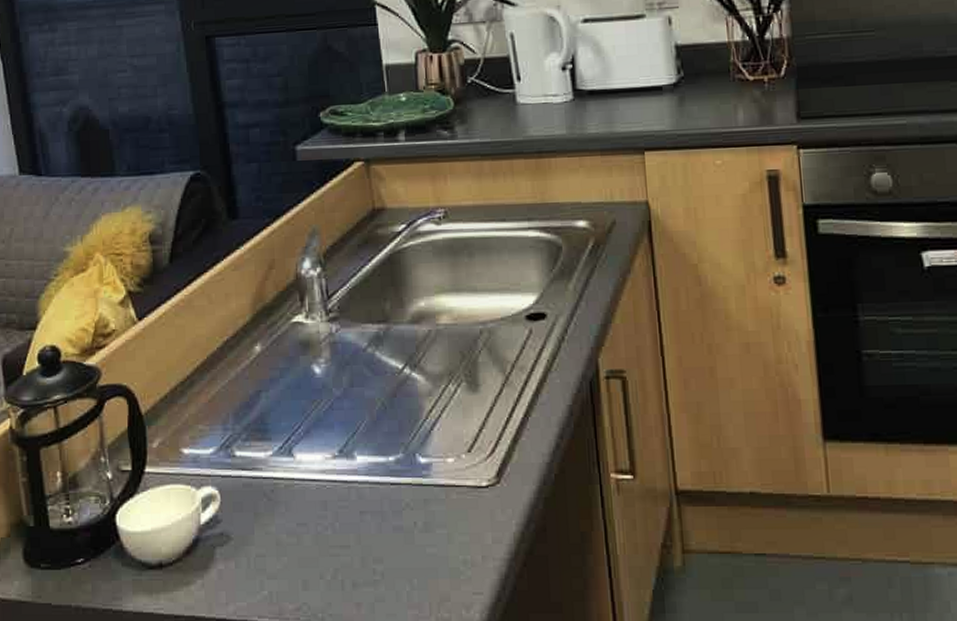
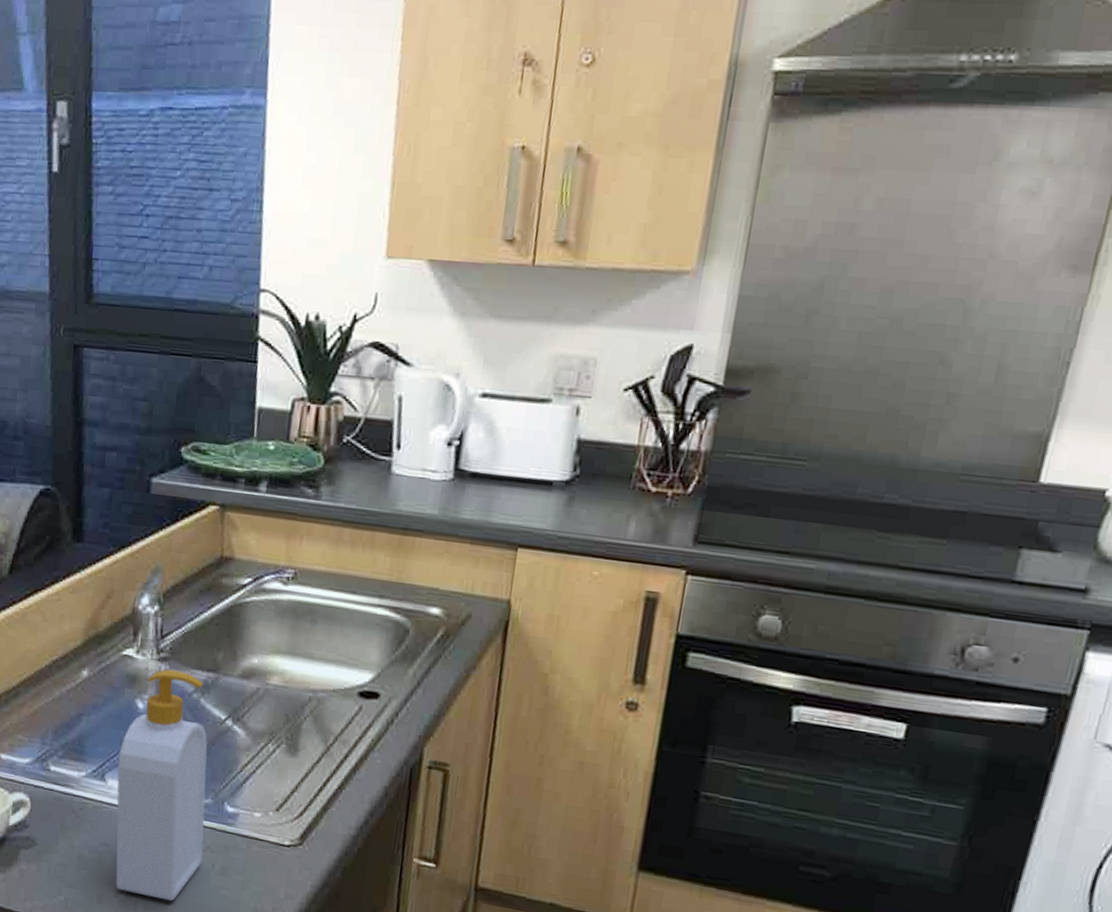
soap bottle: none [303,328,403,572] -> present [115,669,208,902]

